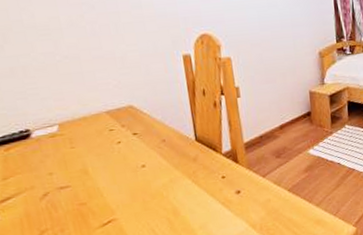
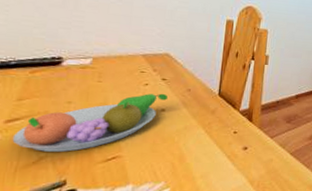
fruit bowl: none [10,148,144,226] -> present [12,93,167,152]

